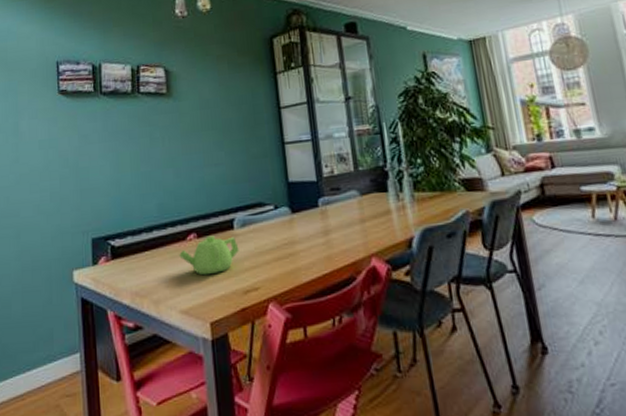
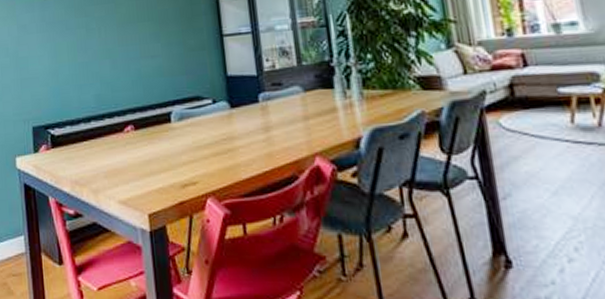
teapot: present [179,235,239,276] -> none [117,128,177,168]

